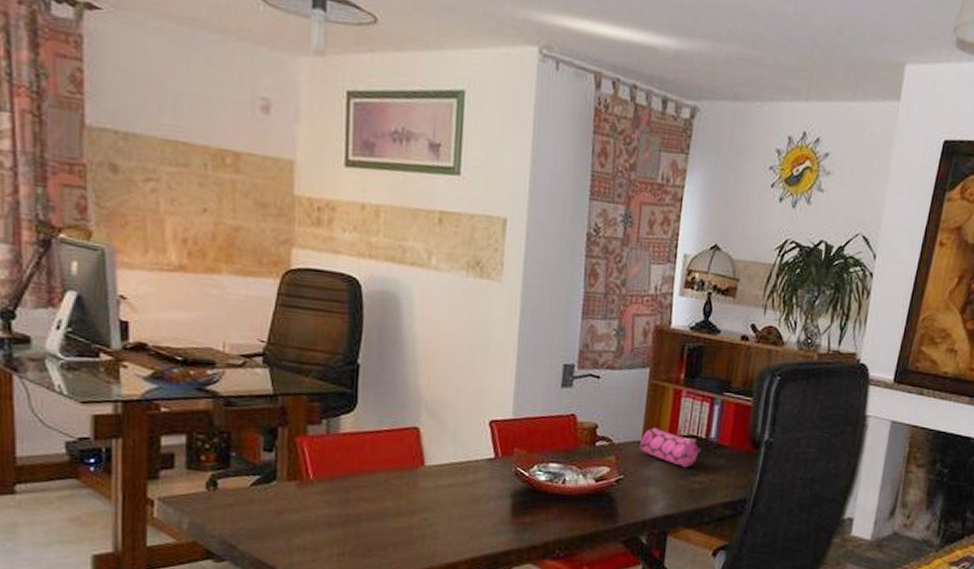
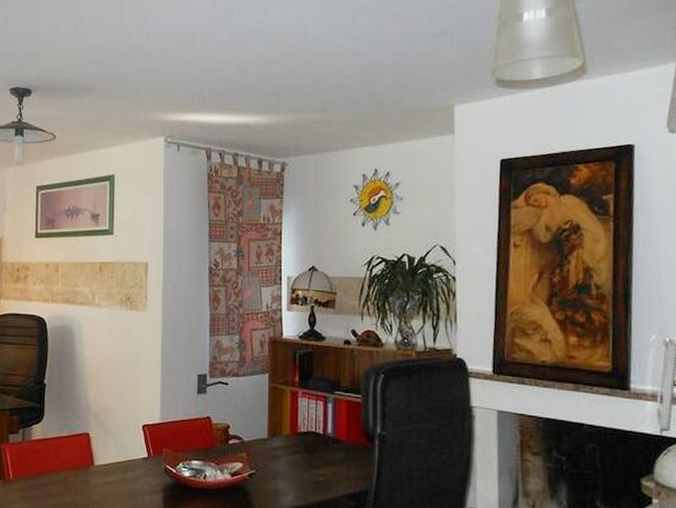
pencil case: present [639,427,703,468] -> none [266,425,322,462]

